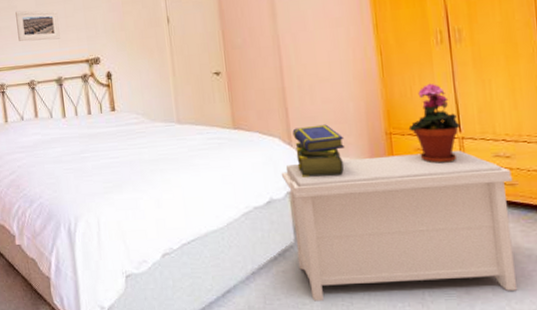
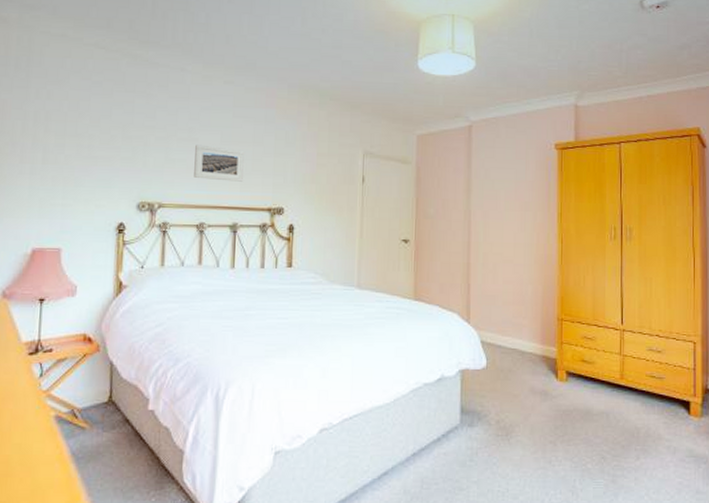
bench: present [281,150,518,302] -> none [455,341,662,487]
stack of books: present [292,124,346,177] -> none [472,304,520,358]
potted plant: present [408,83,461,164] -> none [578,275,623,353]

